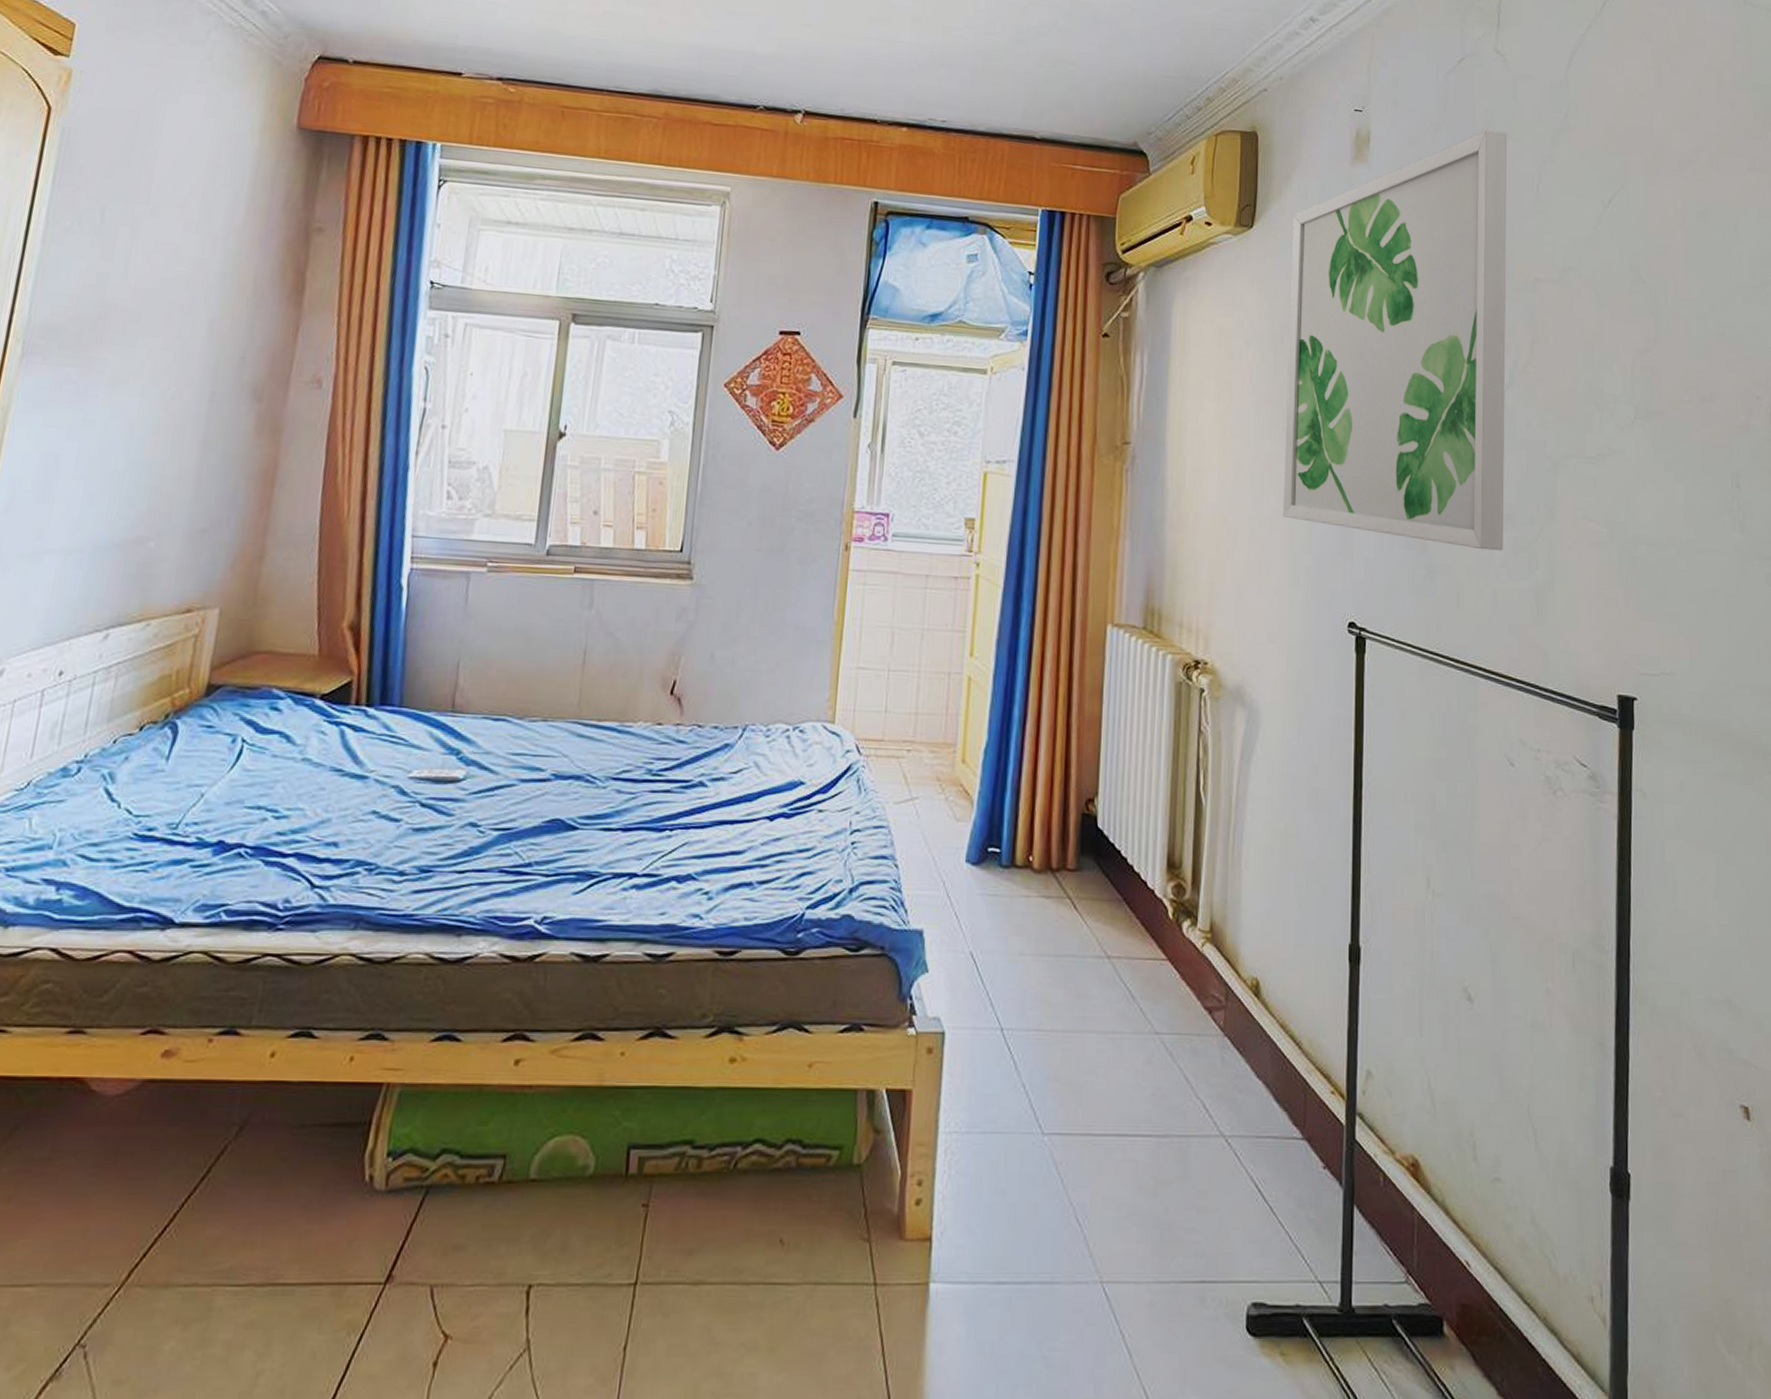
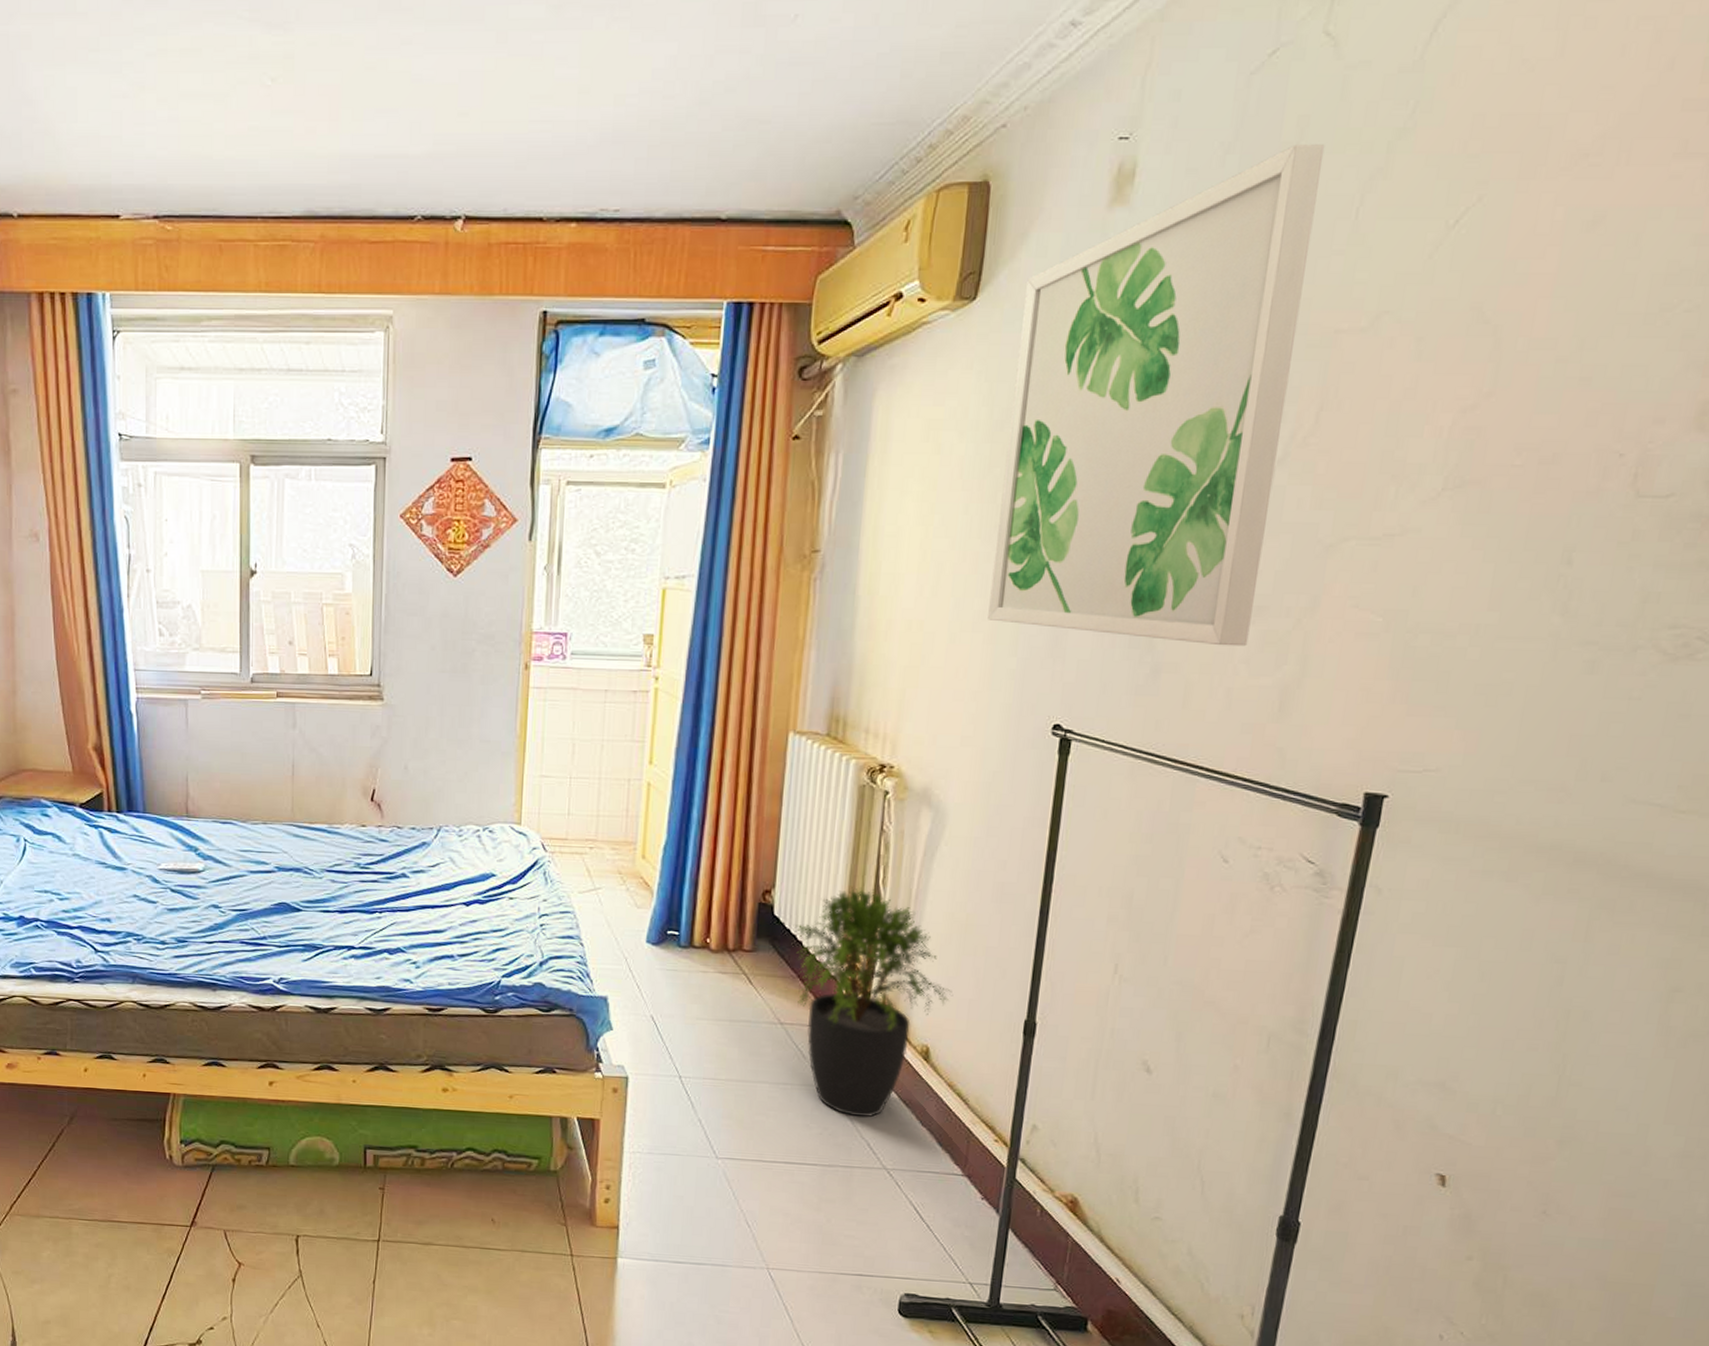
potted plant: none [1120,794,1279,1071] -> present [795,887,953,1117]

